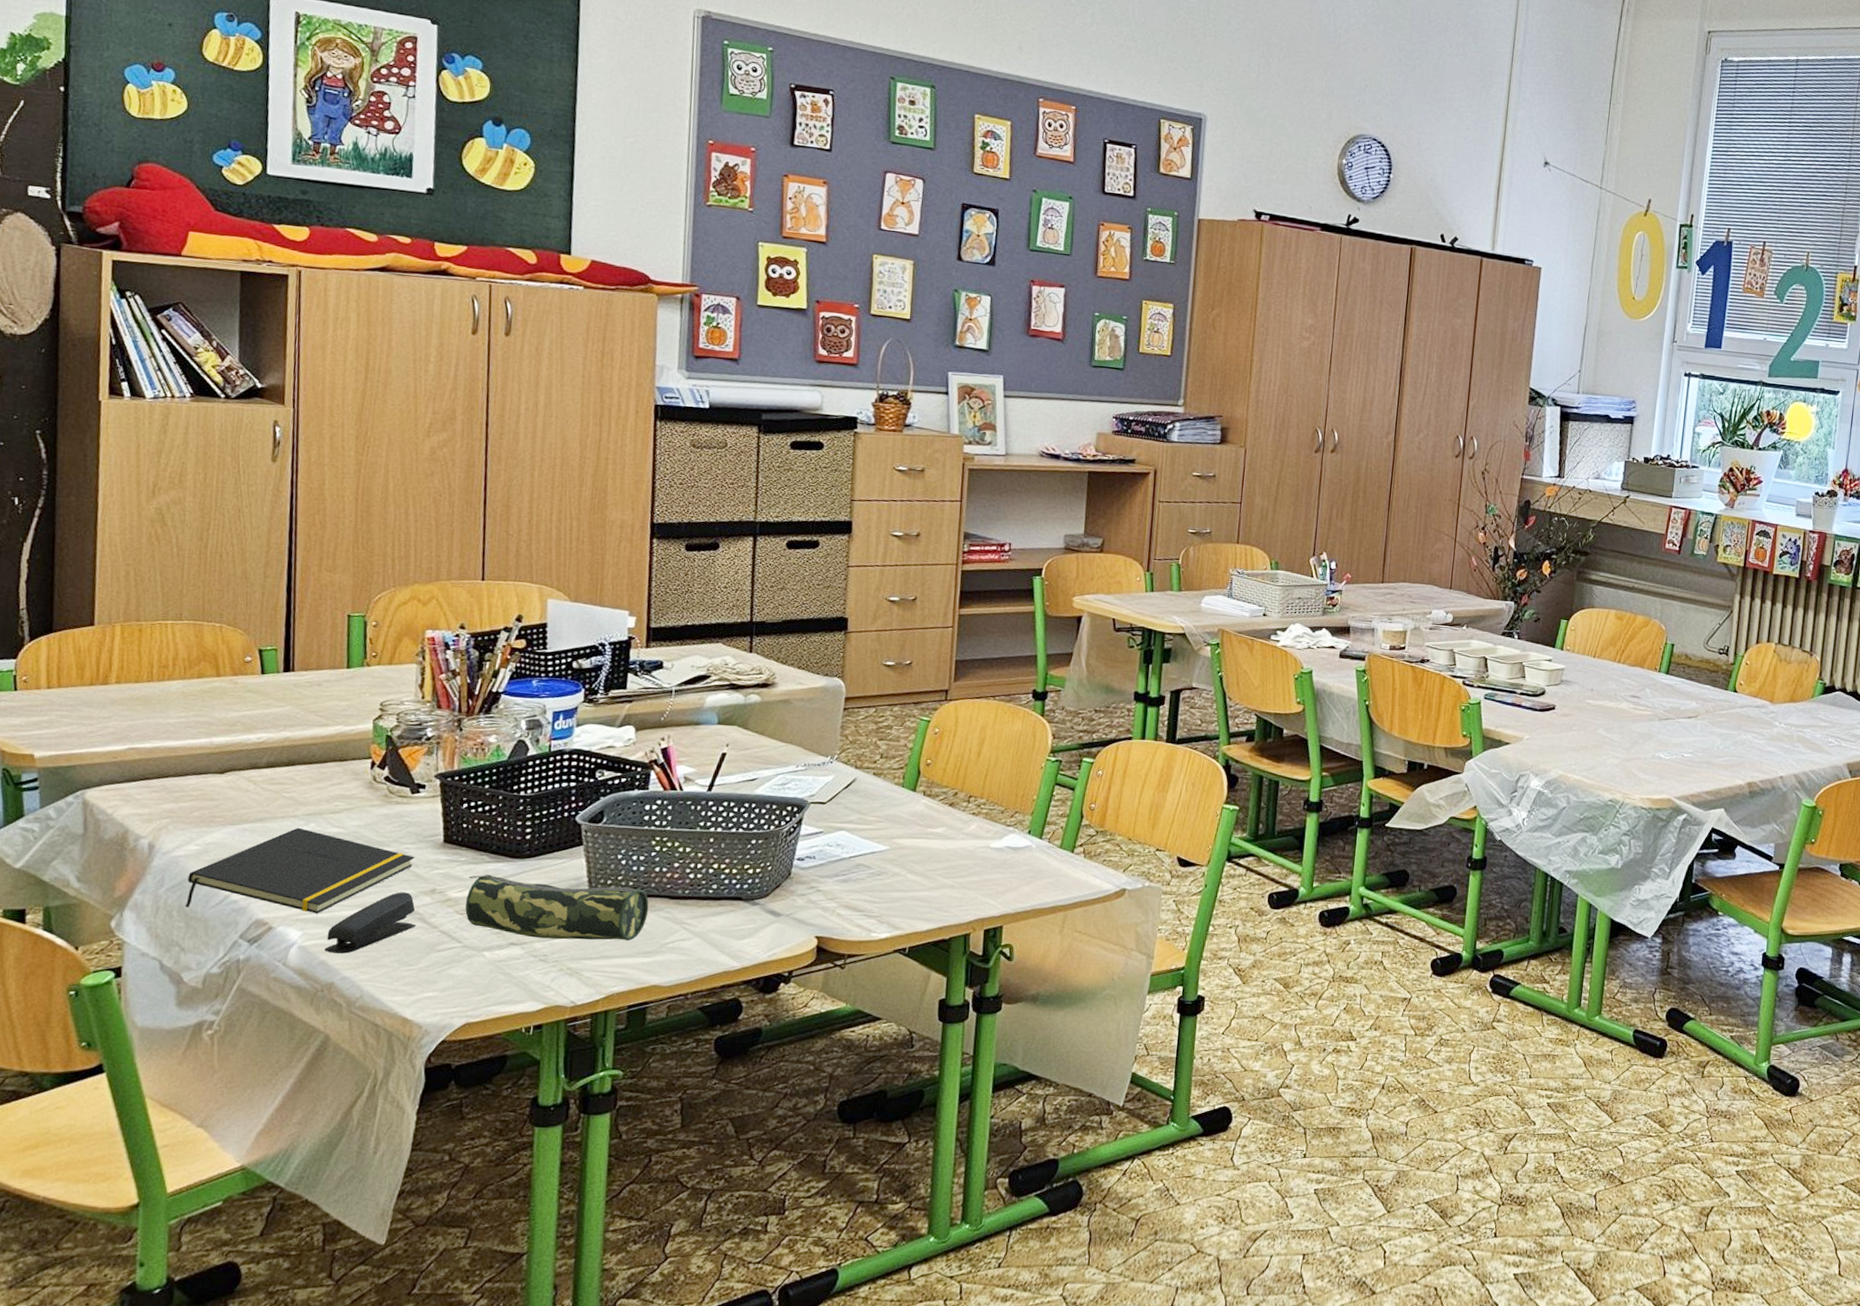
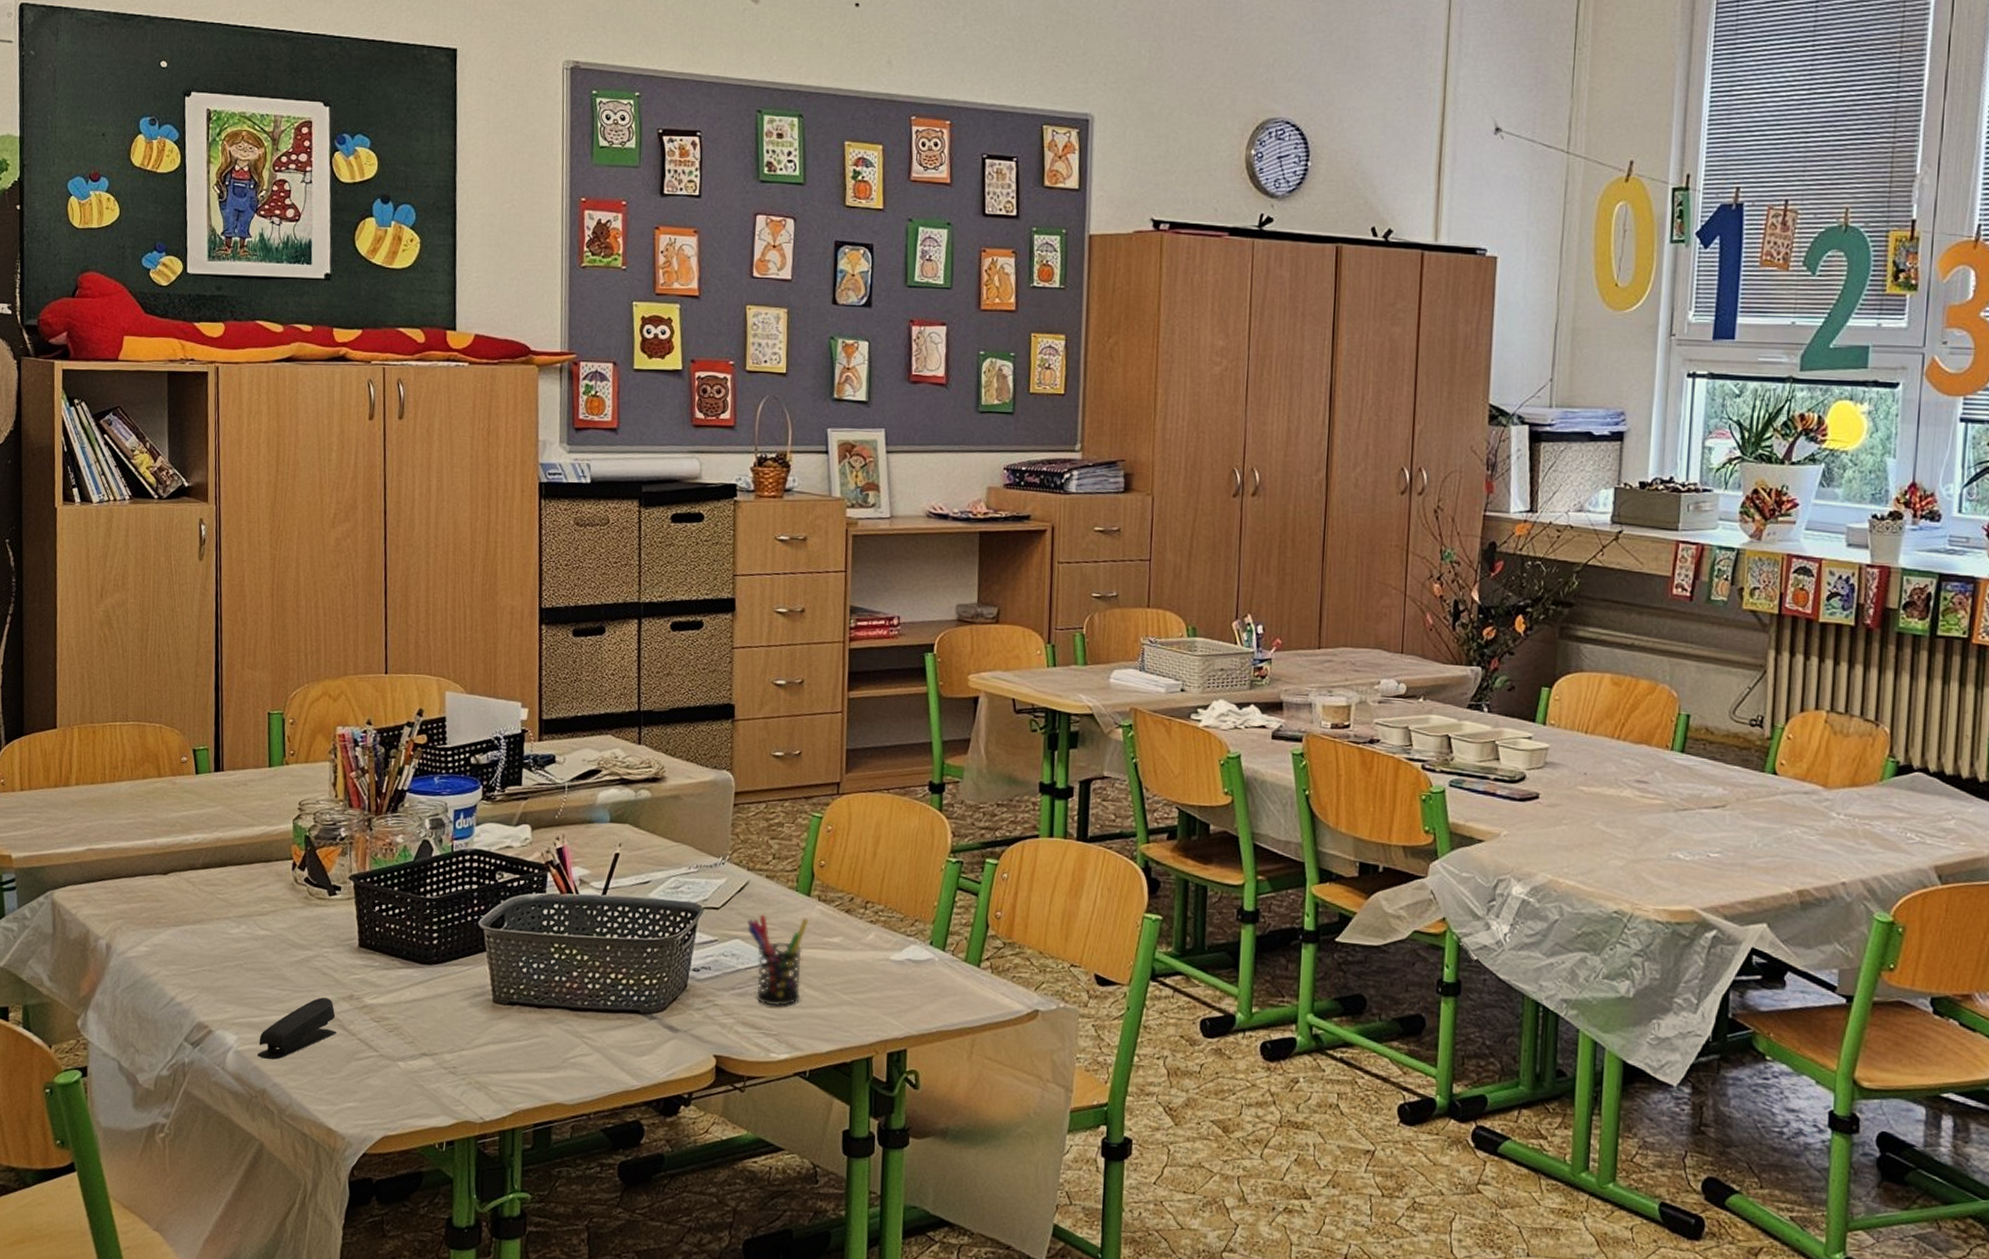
notepad: present [185,827,415,914] -> none [138,929,334,1018]
pencil case: present [465,874,649,941] -> none [380,980,550,1055]
pen holder: none [852,808,913,891] -> present [746,914,809,1007]

